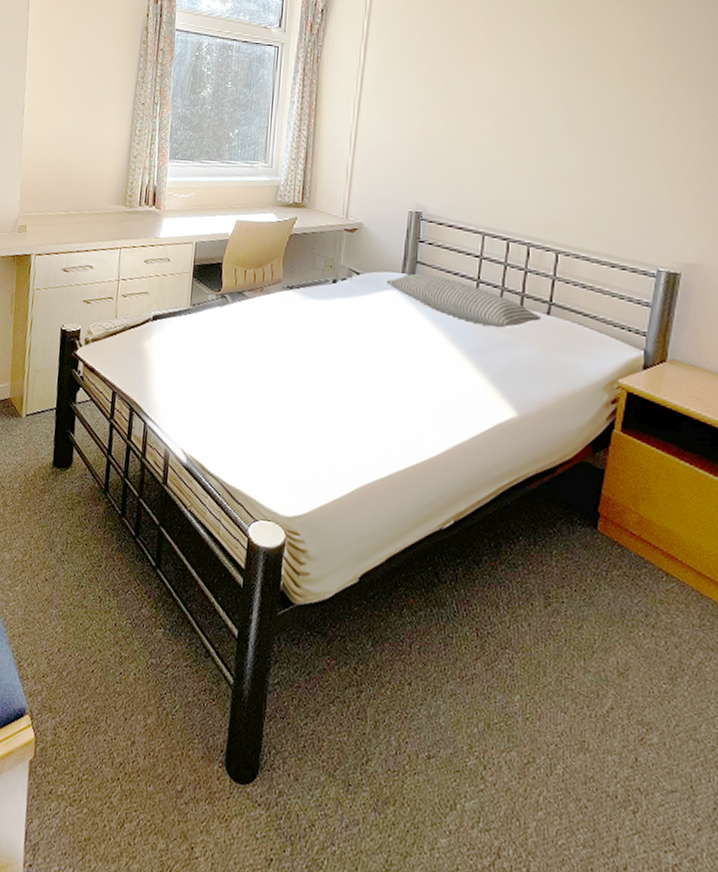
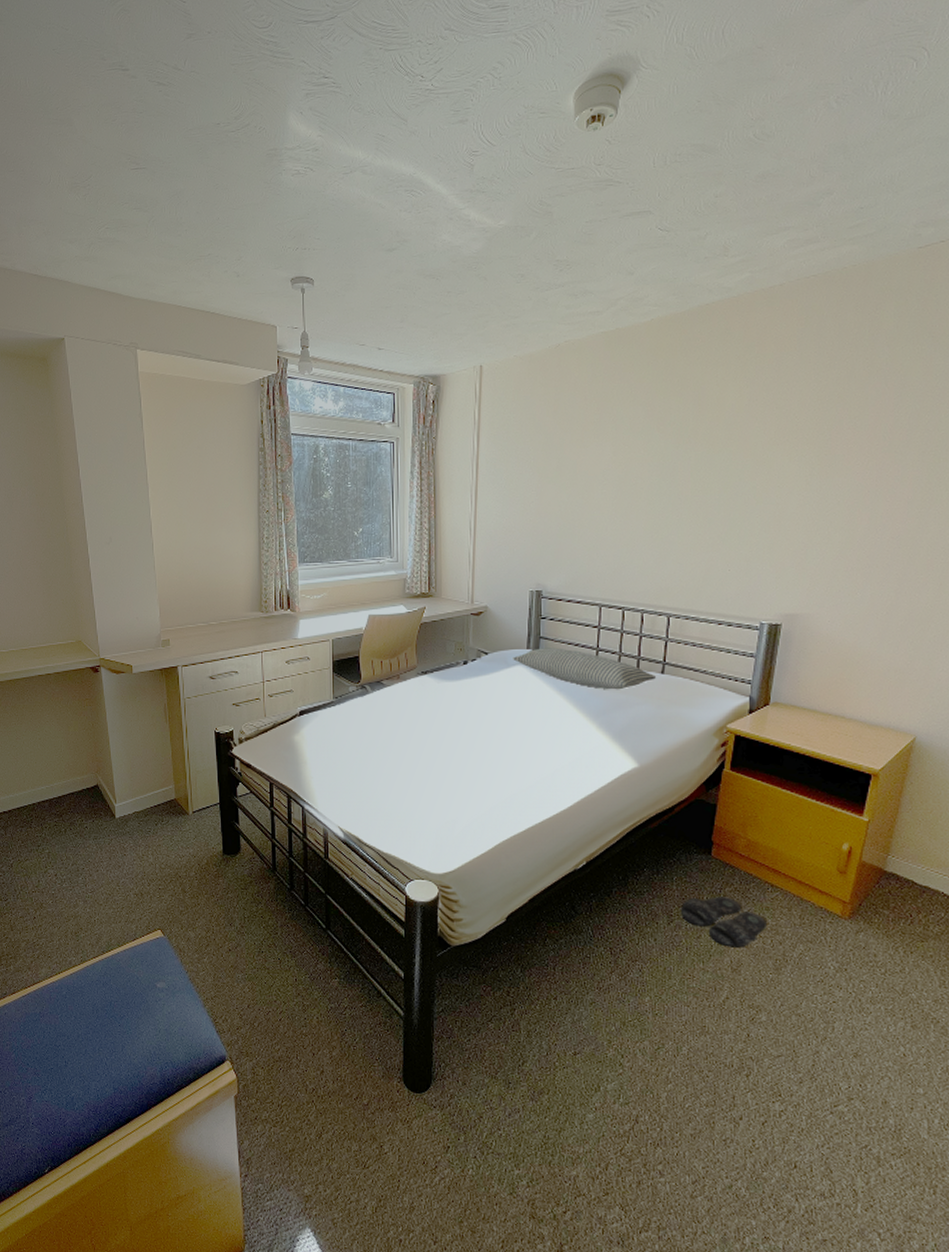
slippers: none [561,577,660,647] -> present [681,896,766,948]

